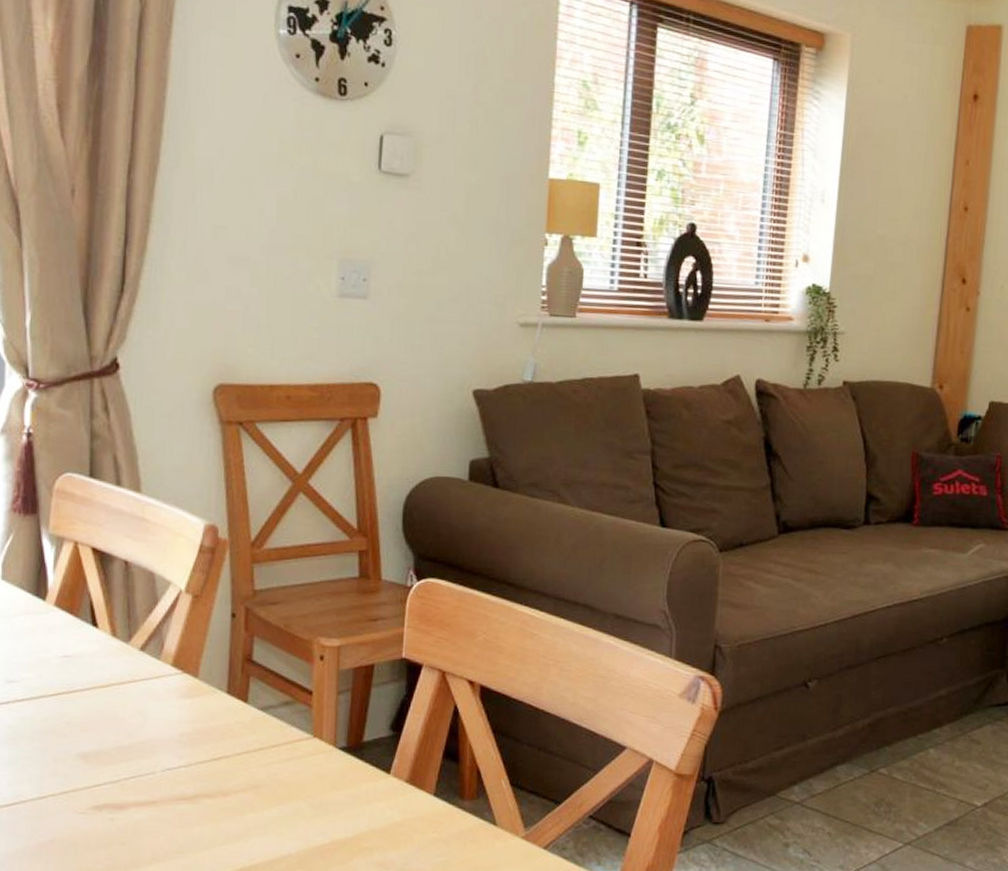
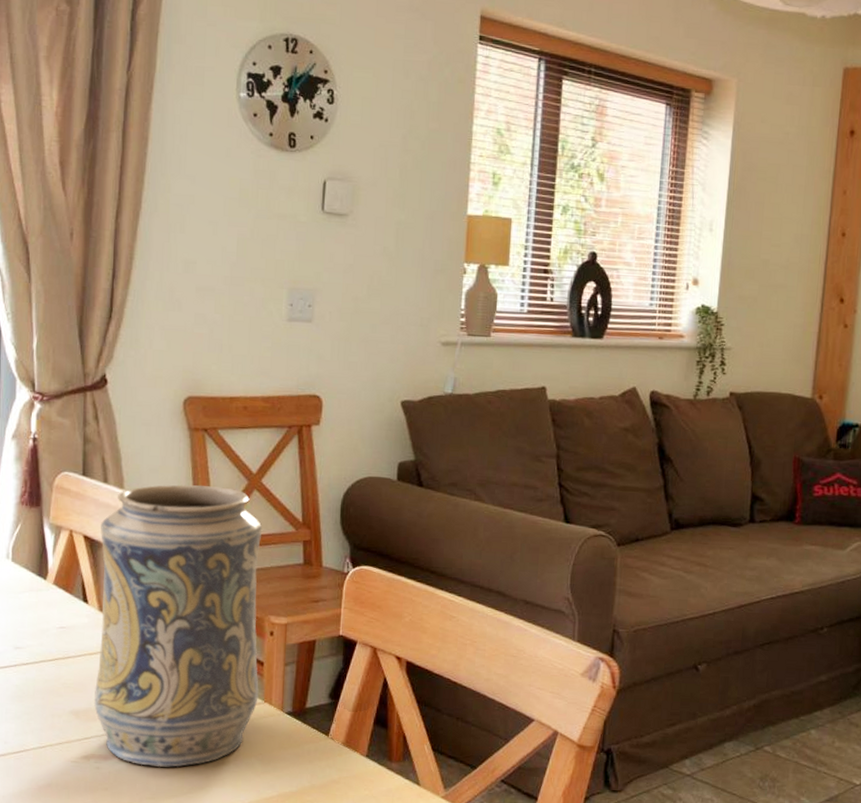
decorative vase: none [106,487,310,815] -> present [93,484,263,768]

